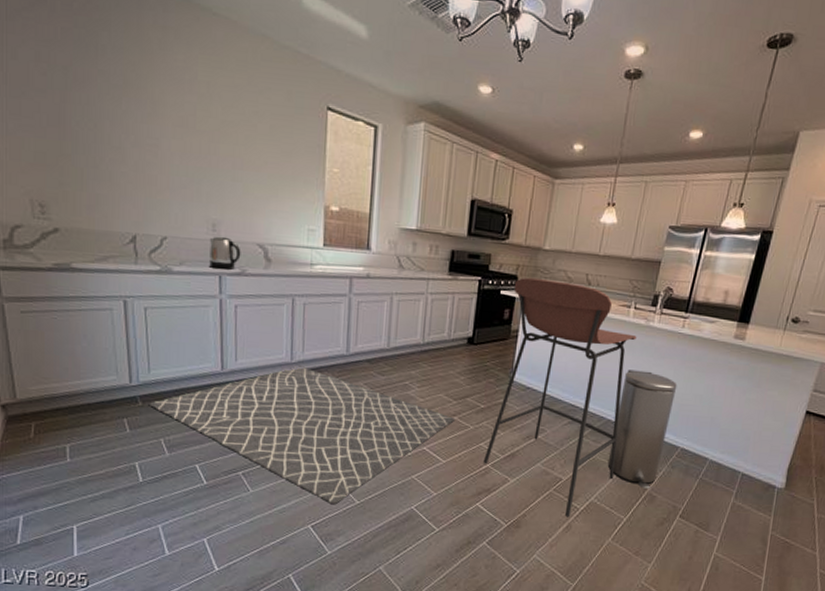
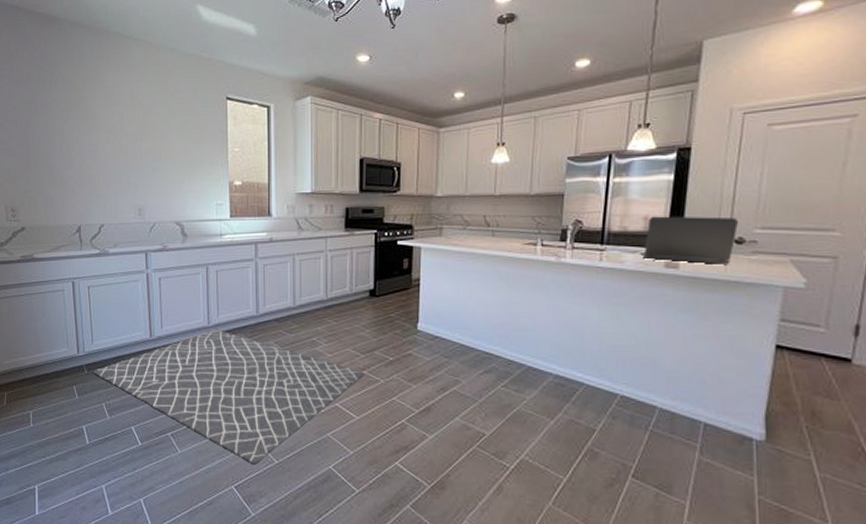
kettle: present [209,236,241,270] -> none [137,219,162,247]
bar stool: present [484,277,637,518] -> none [398,225,549,478]
pedal bin: present [607,369,677,489] -> none [535,311,604,444]
laptop computer: none [716,291,798,341] -> present [640,216,738,266]

